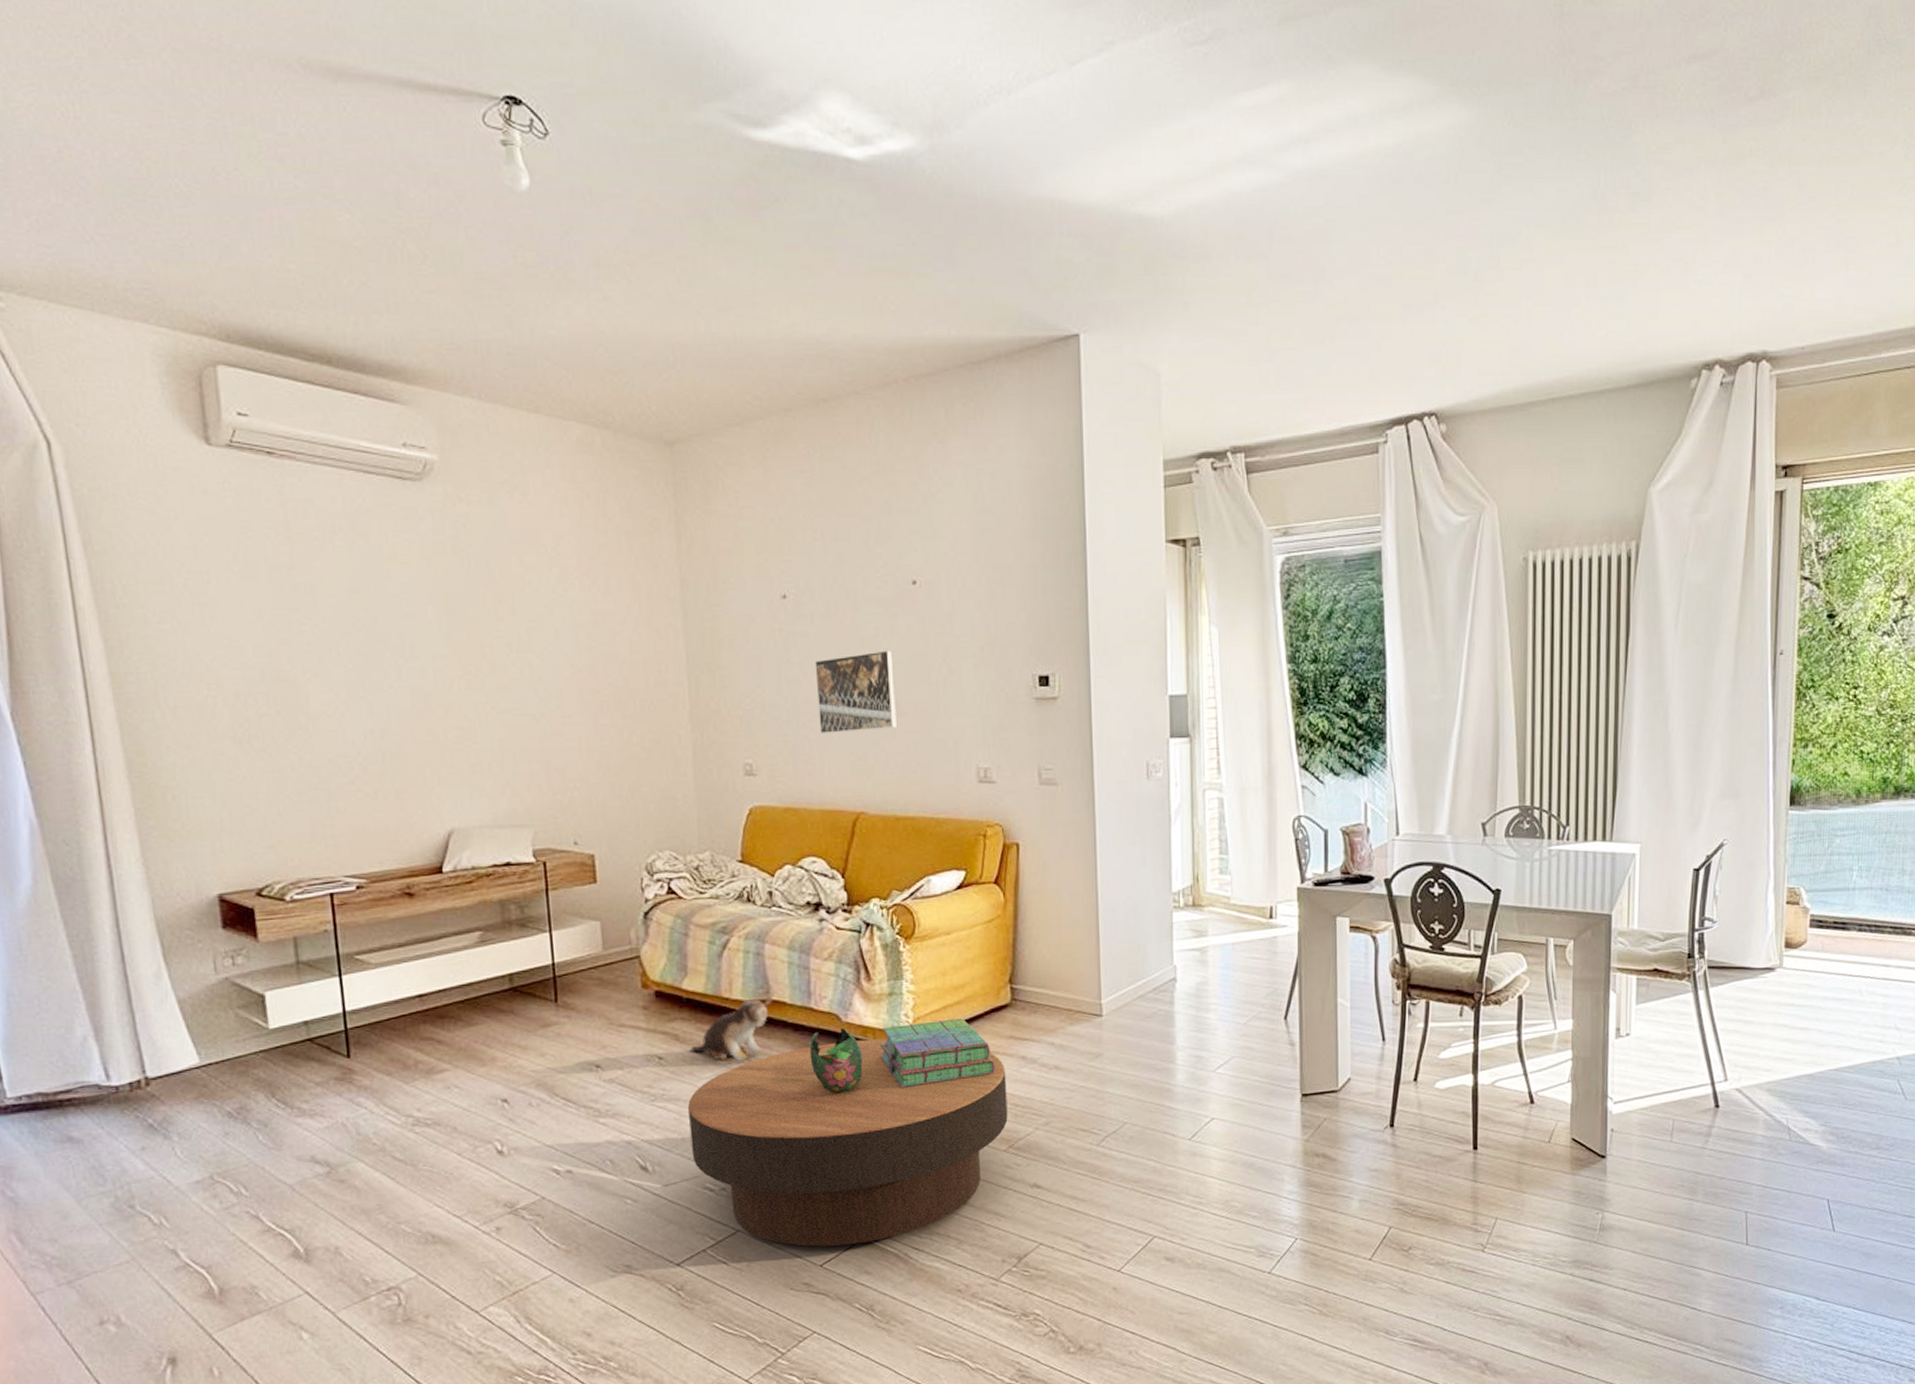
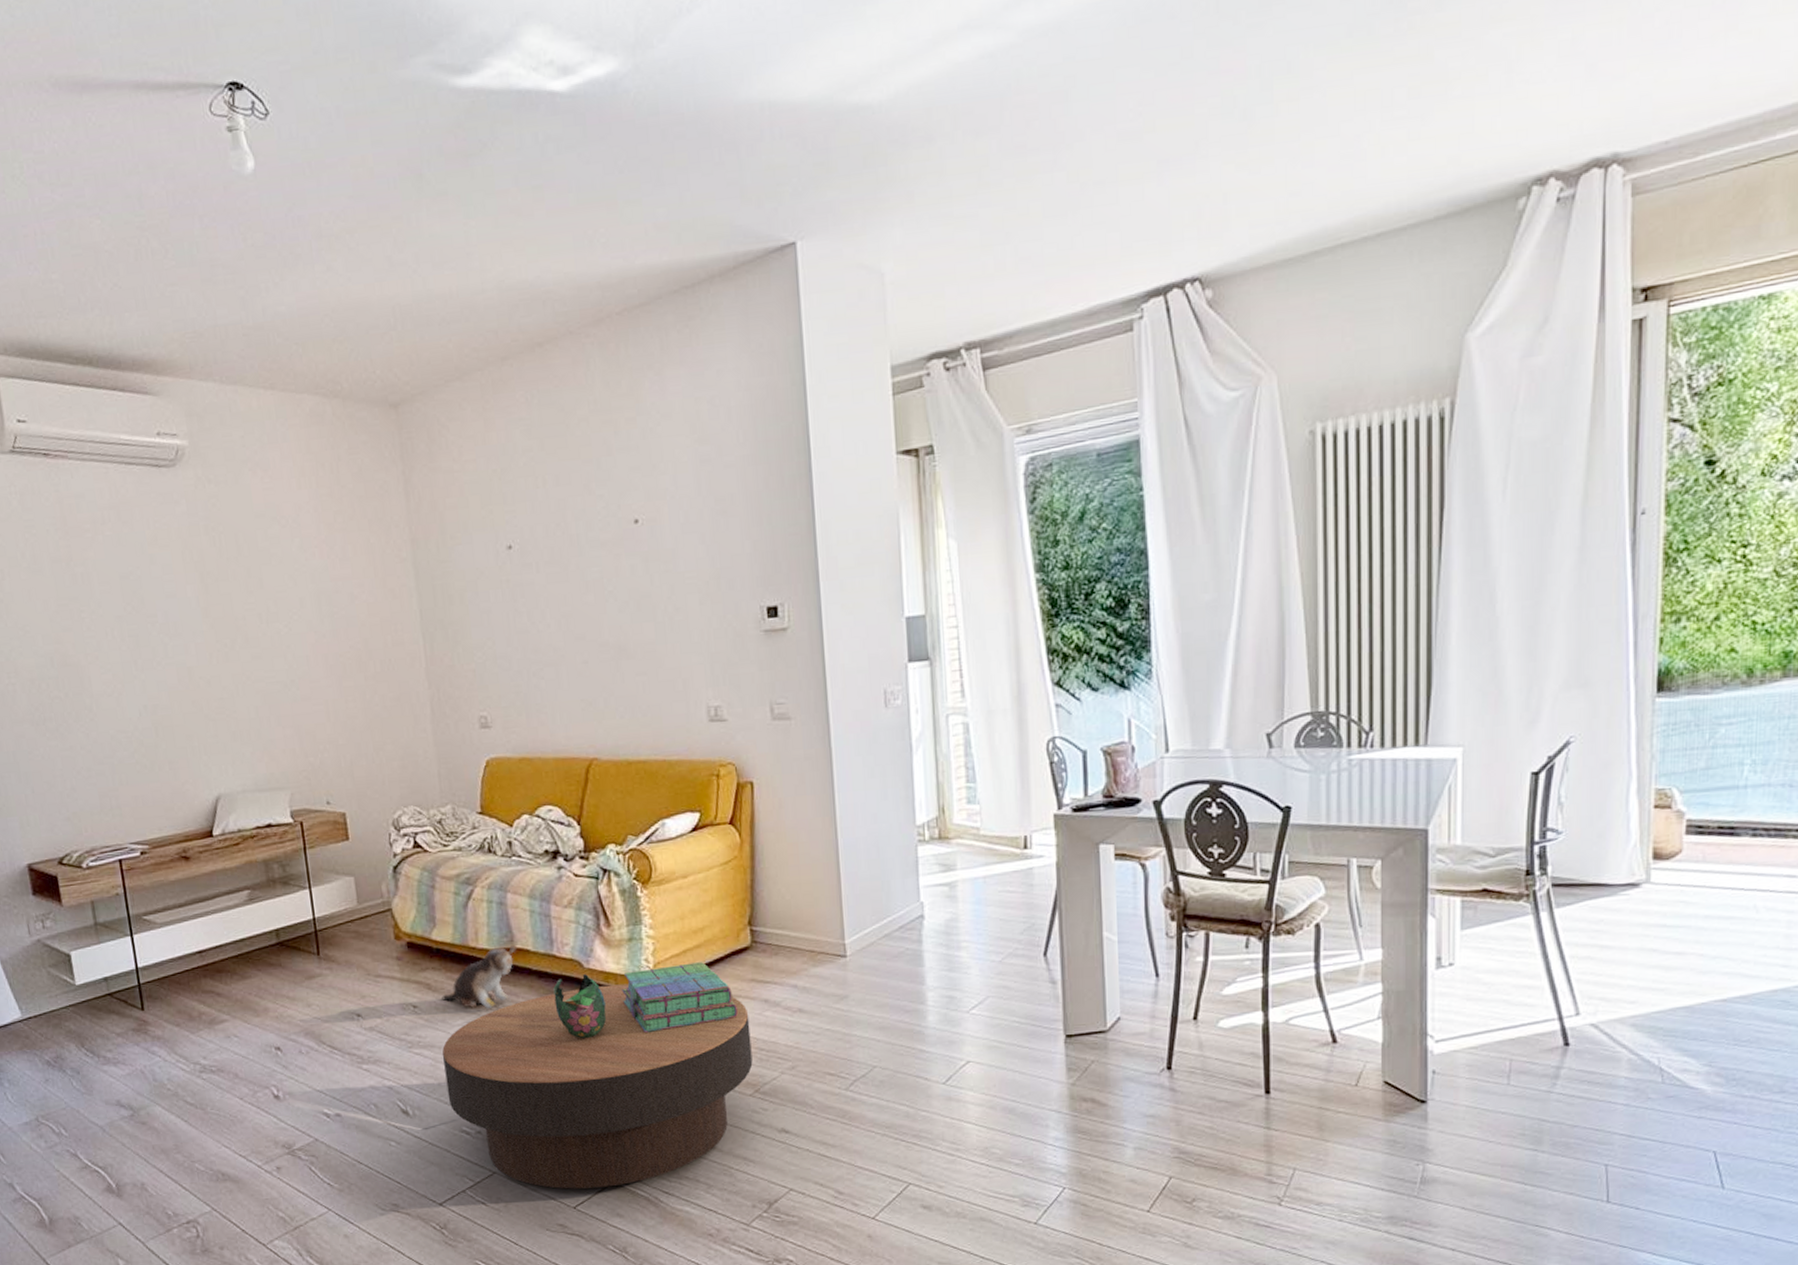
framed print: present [814,650,898,735] -> none [542,593,626,683]

